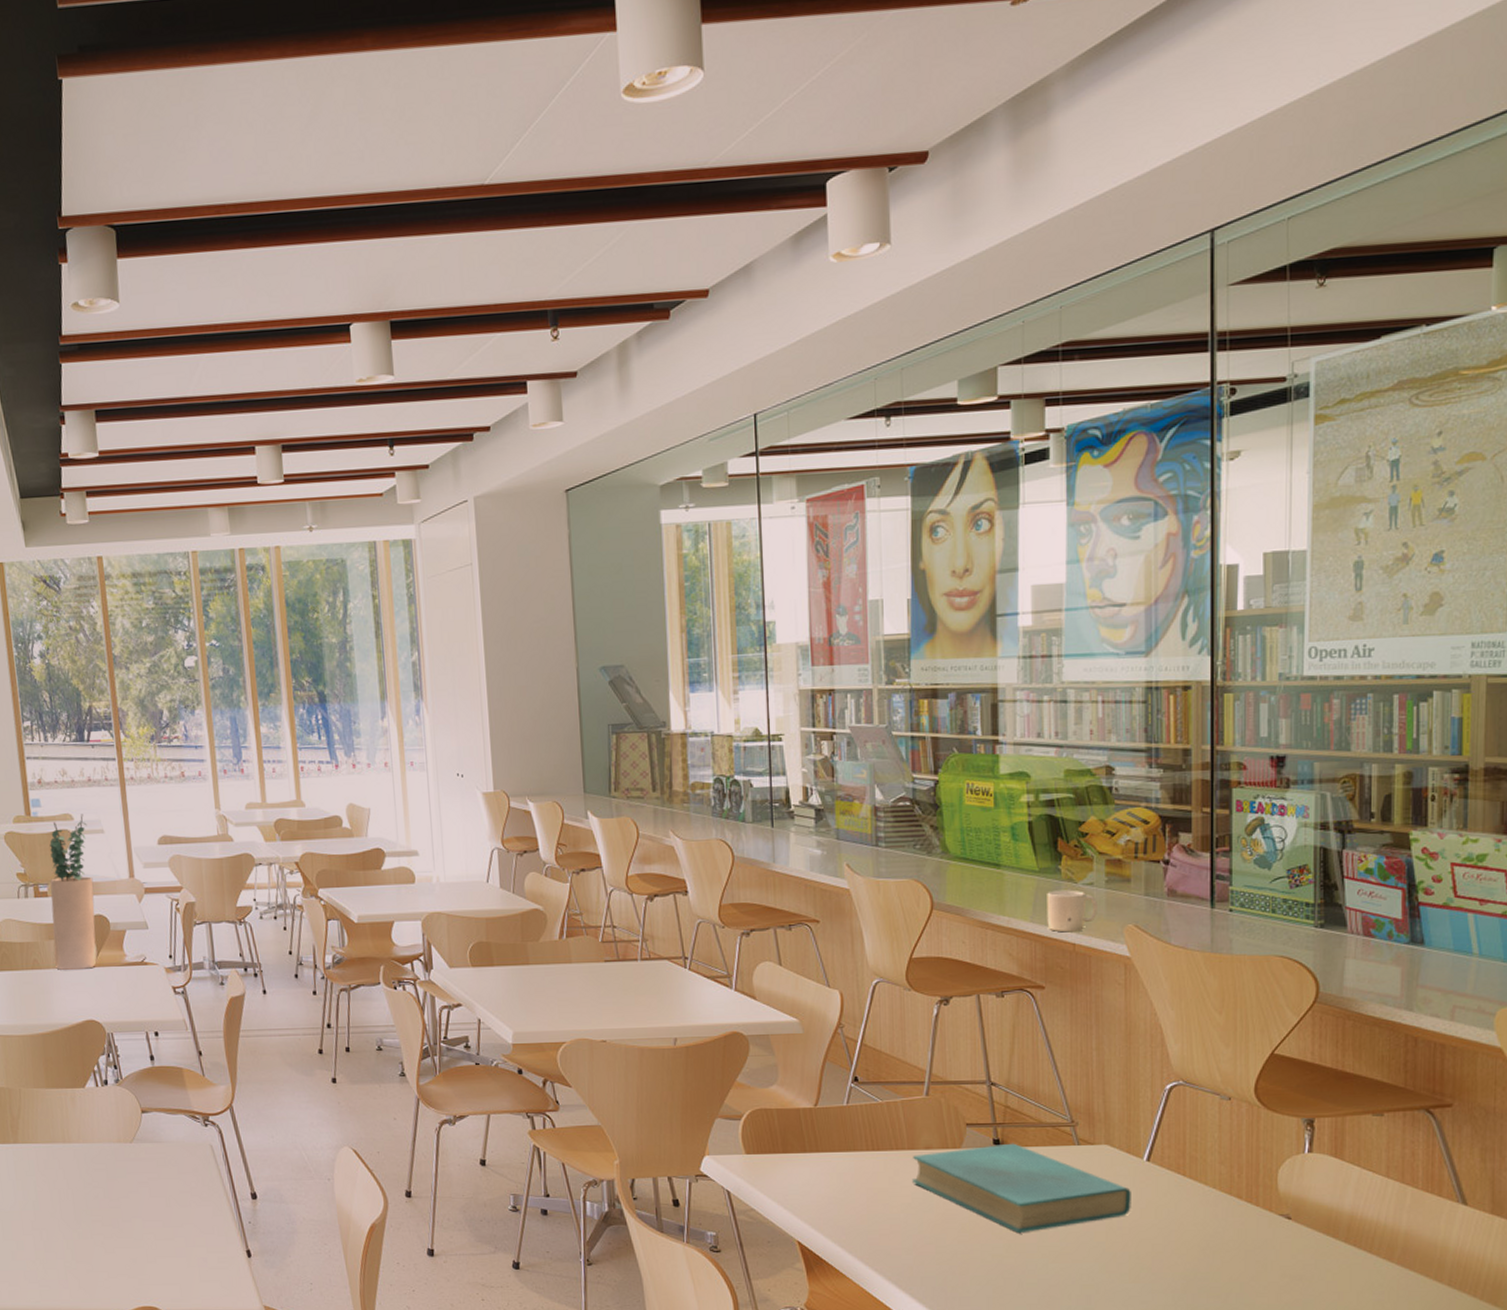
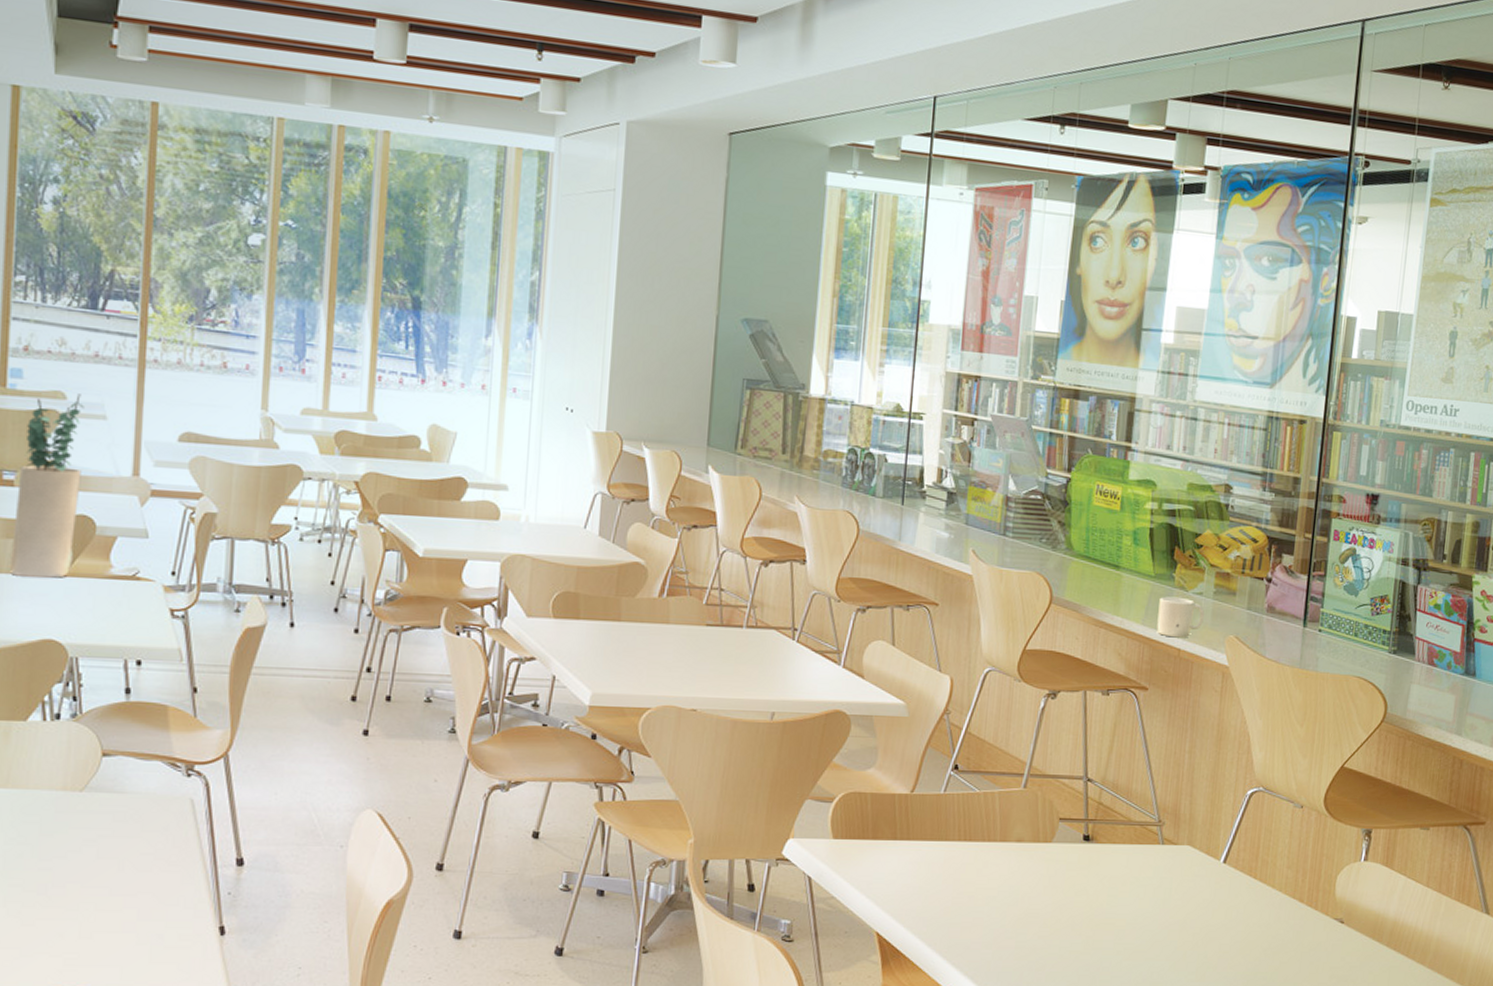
book: present [912,1143,1131,1232] -> none [1000,839,1206,929]

